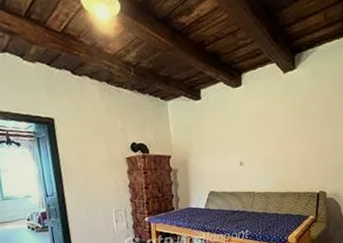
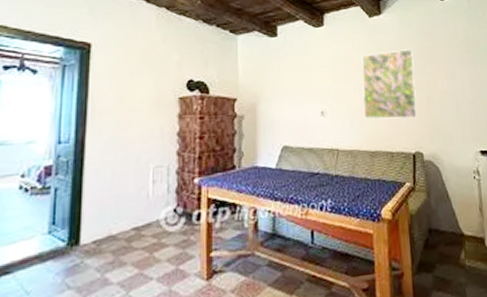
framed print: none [275,101,324,167] -> present [361,49,417,120]

